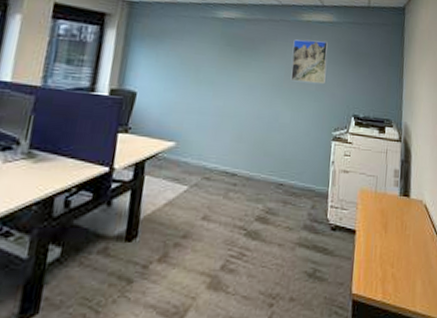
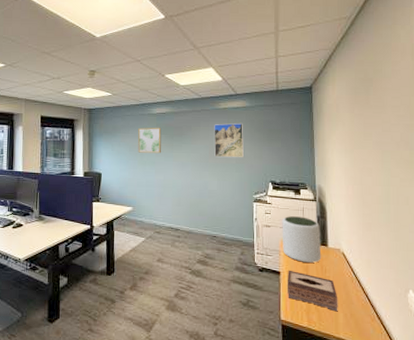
wall art: none [192,34,228,71] -> present [138,127,162,154]
plant pot: none [360,159,403,218] -> present [282,216,321,263]
tissue box: none [361,227,417,279] -> present [286,270,338,312]

